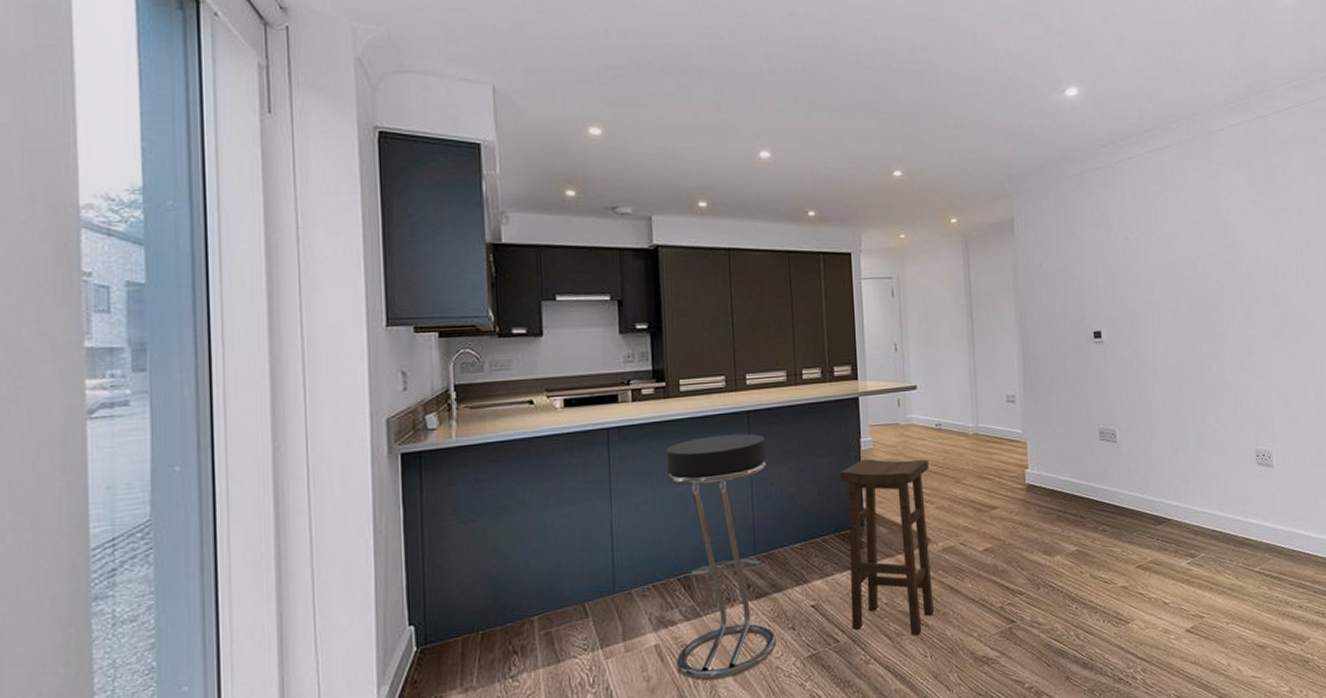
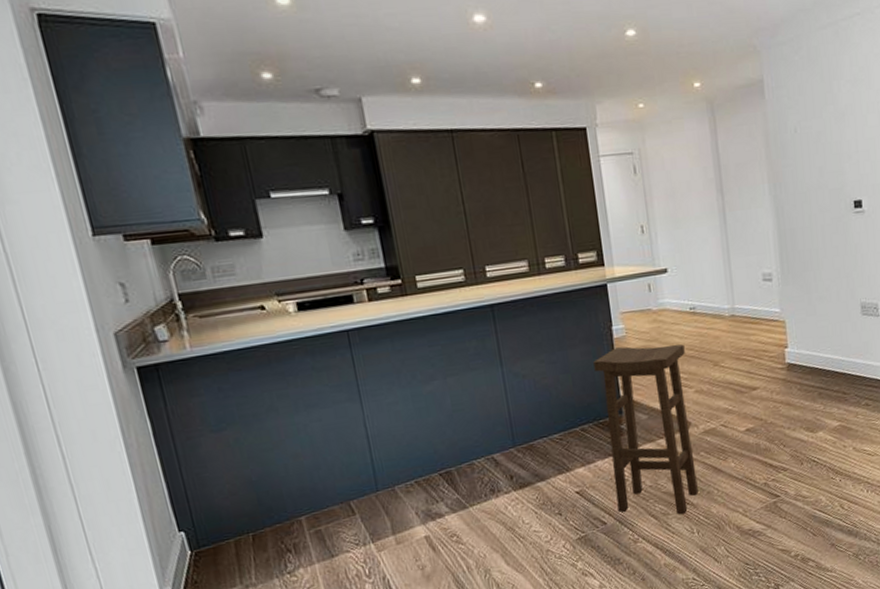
bar stool: present [665,433,776,681] -> none [410,327,544,567]

